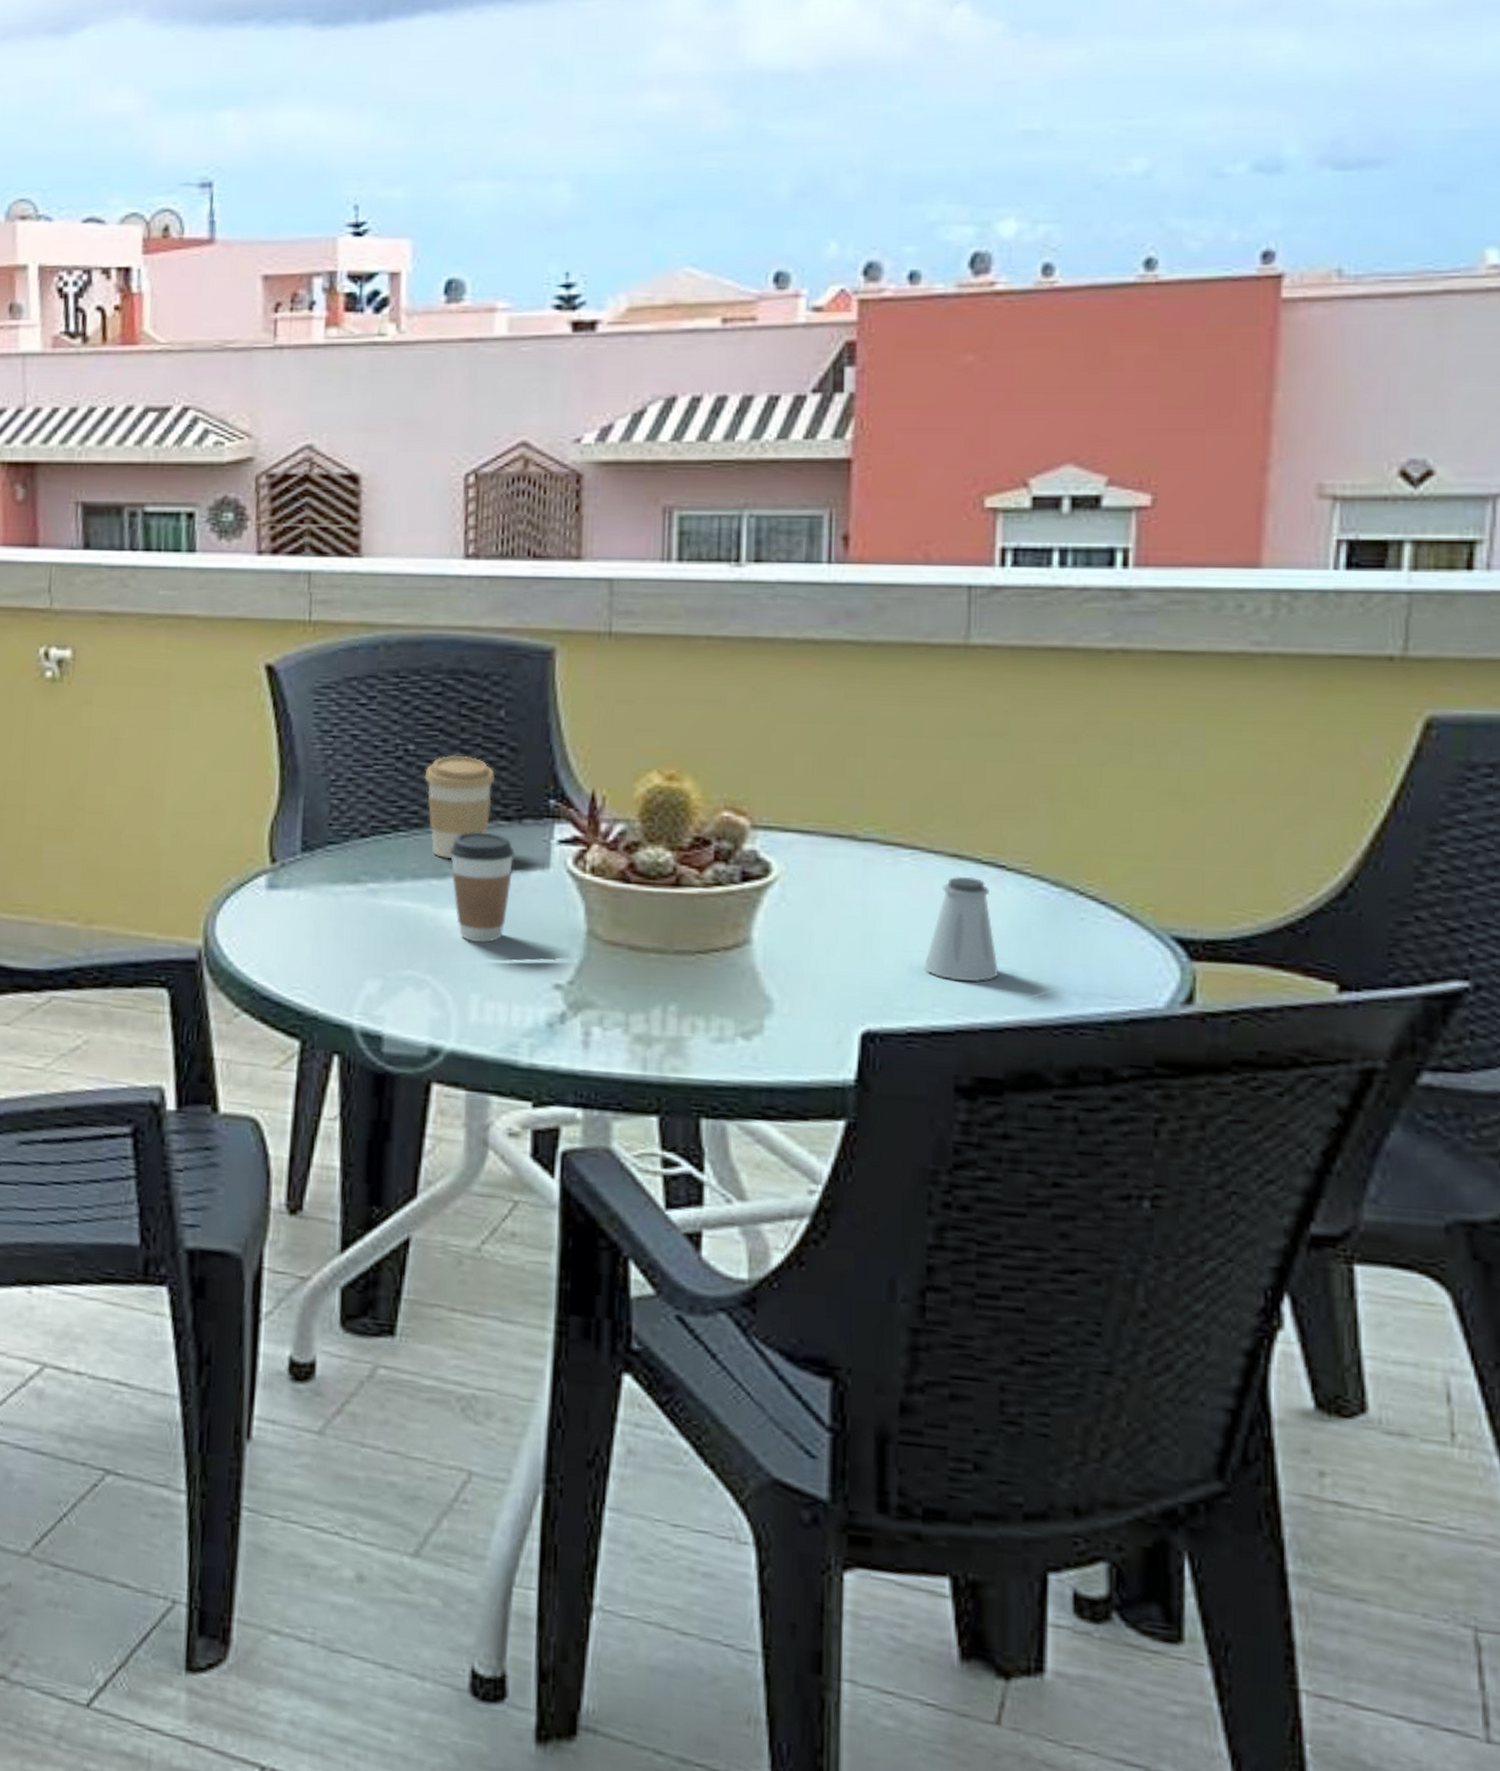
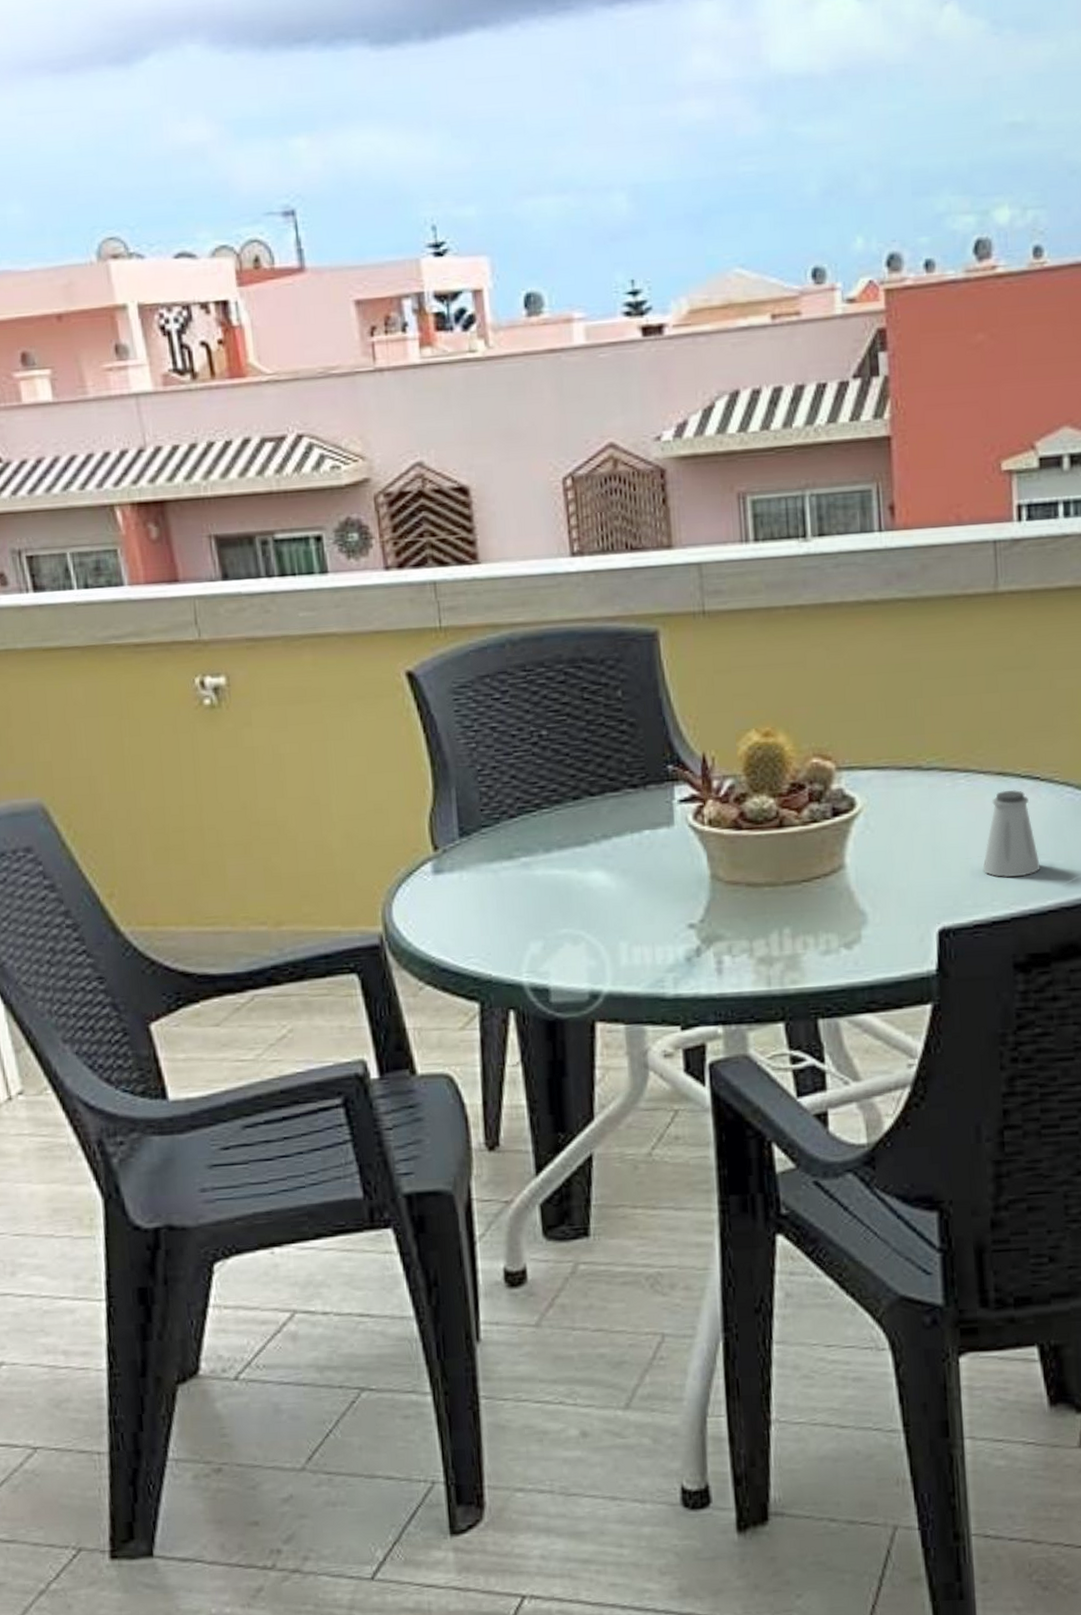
coffee cup: present [424,755,495,859] -> none [558,735,620,828]
coffee cup: present [450,832,516,943] -> none [588,800,644,898]

